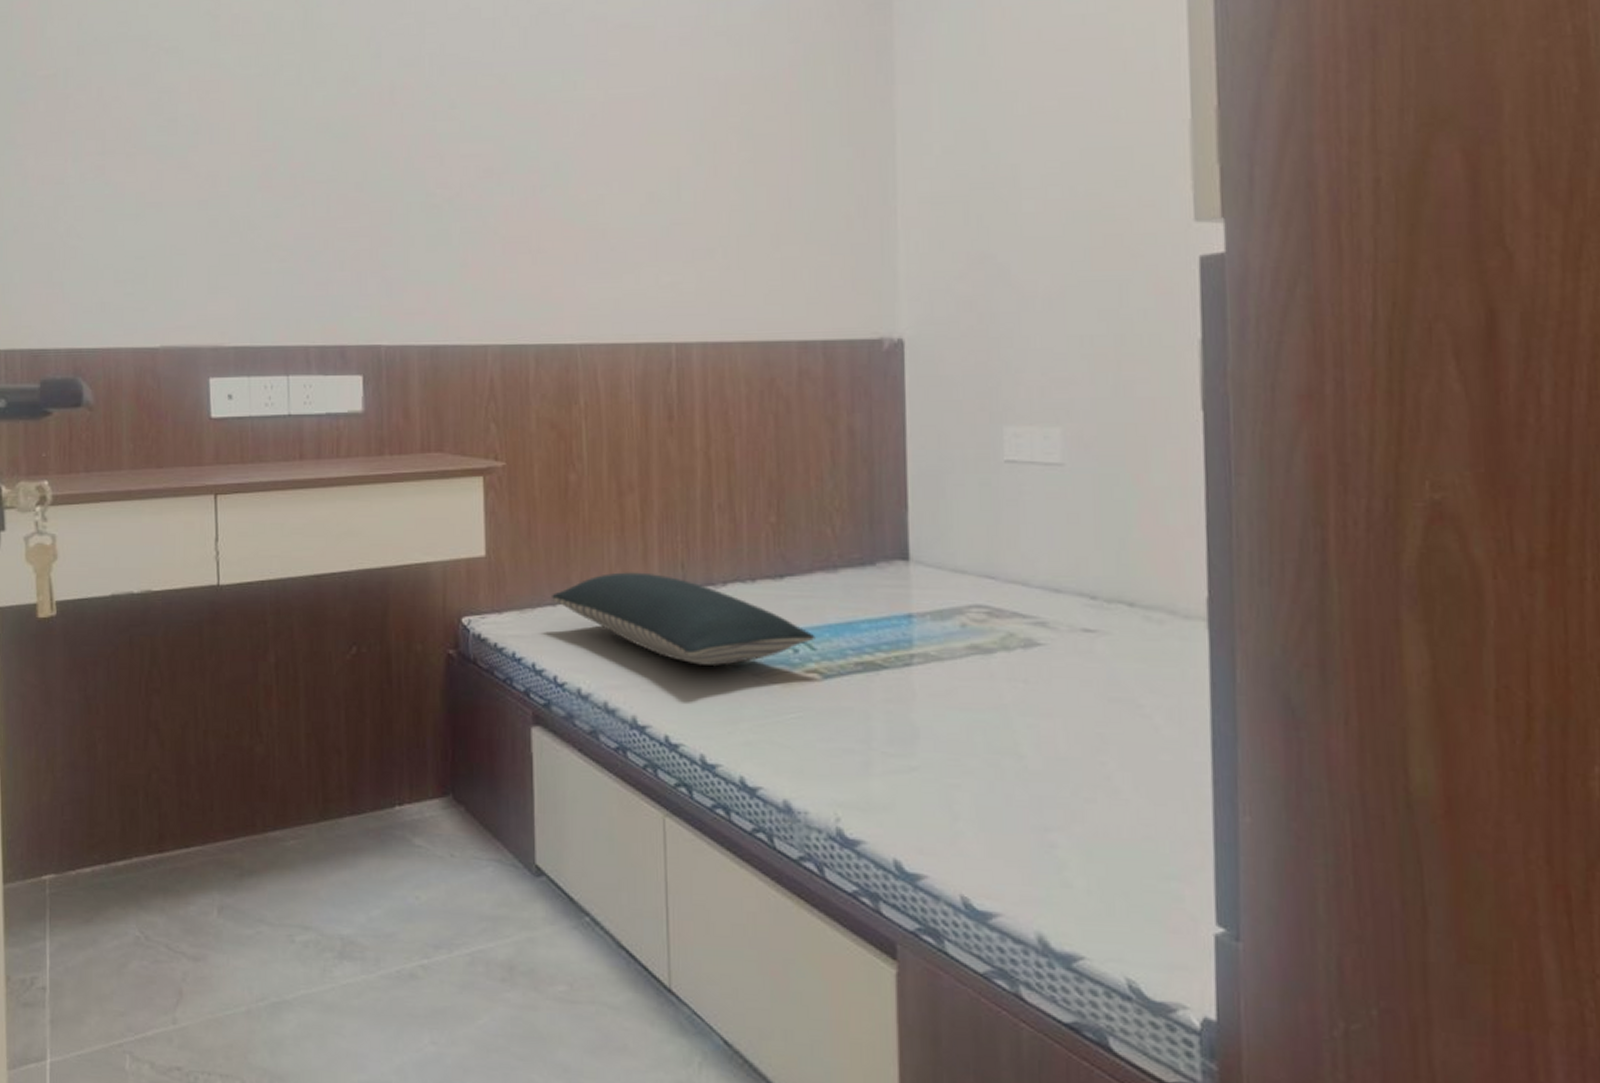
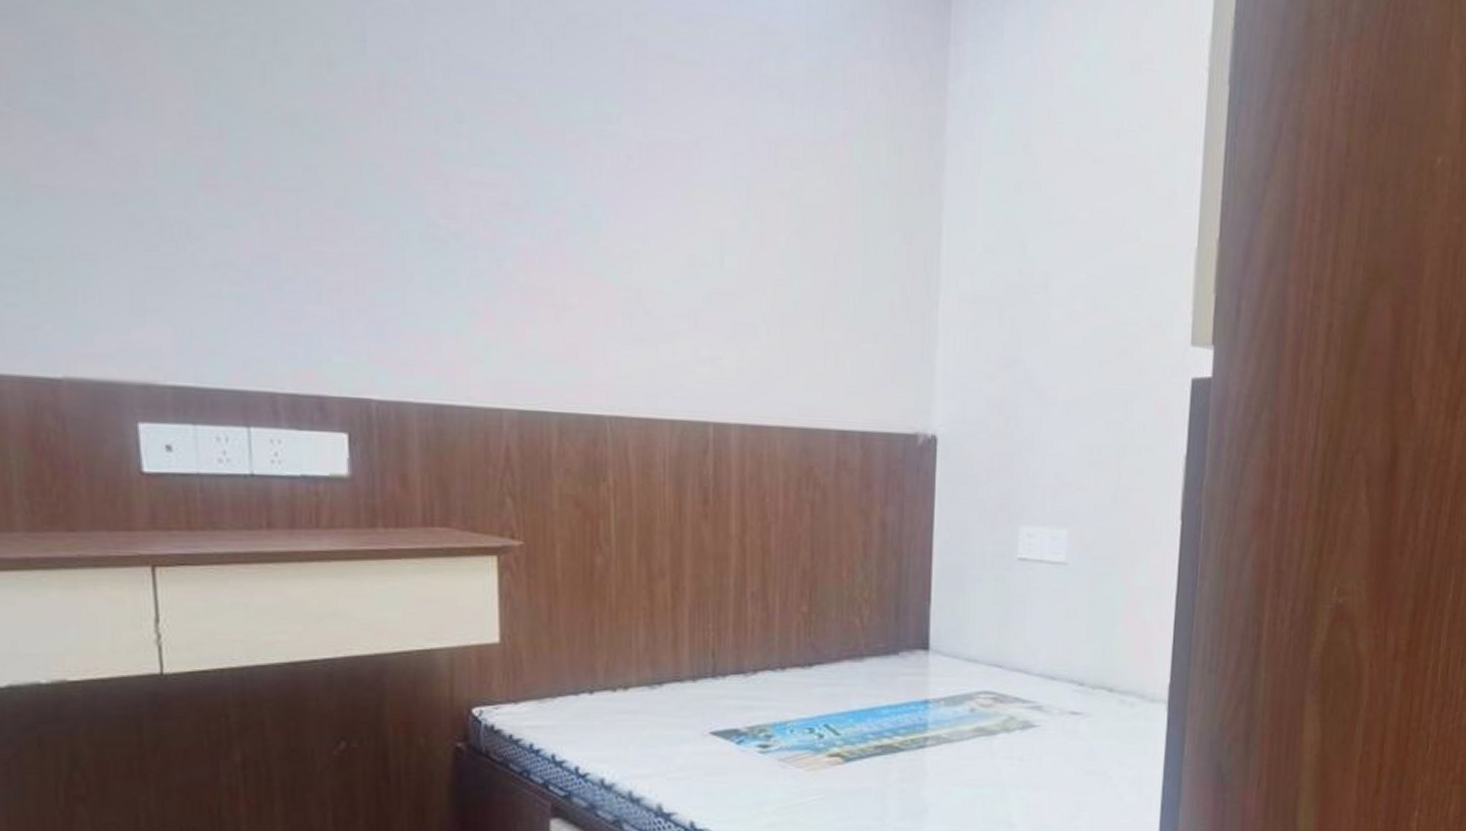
pillow: present [550,572,815,665] -> none [573,660,840,752]

